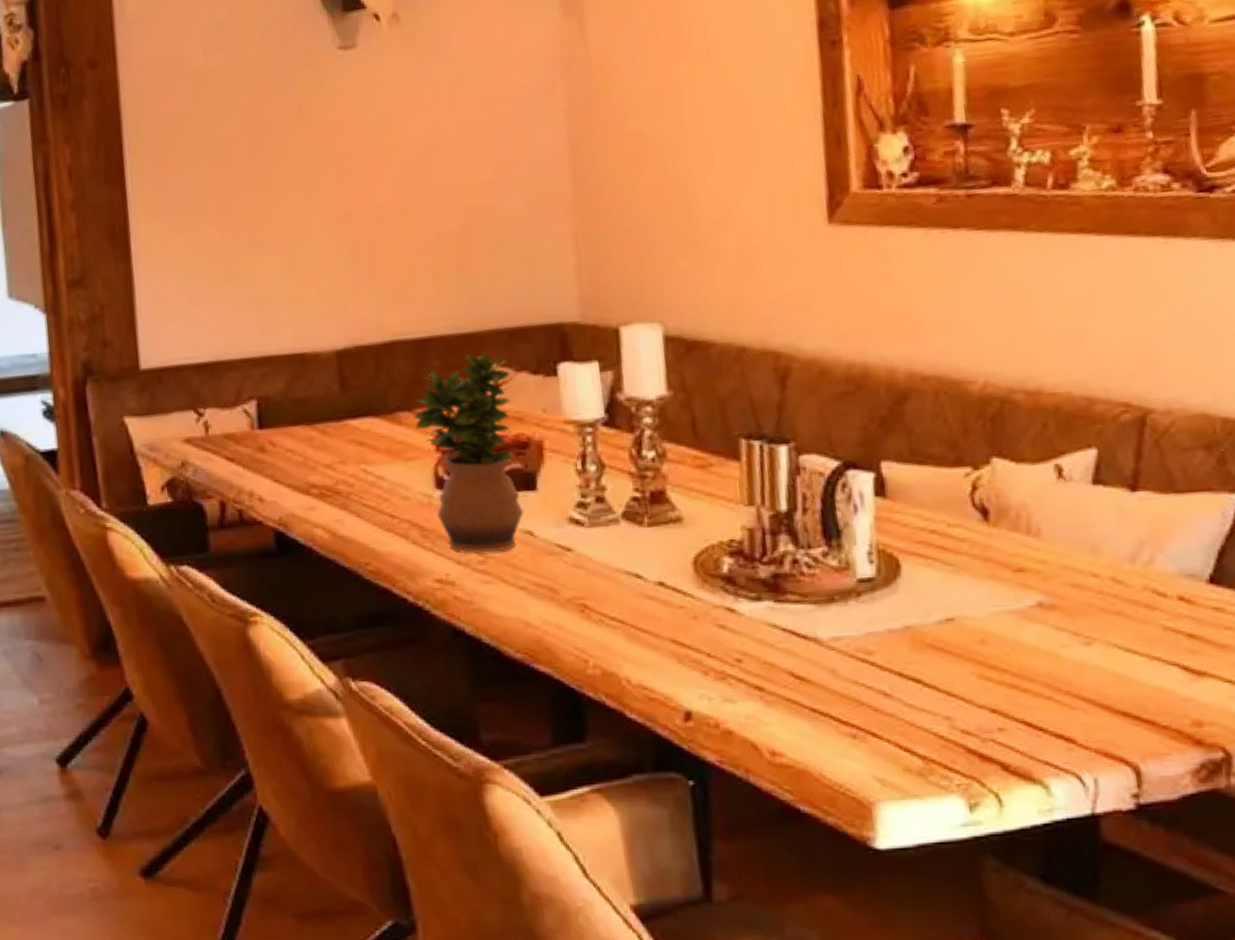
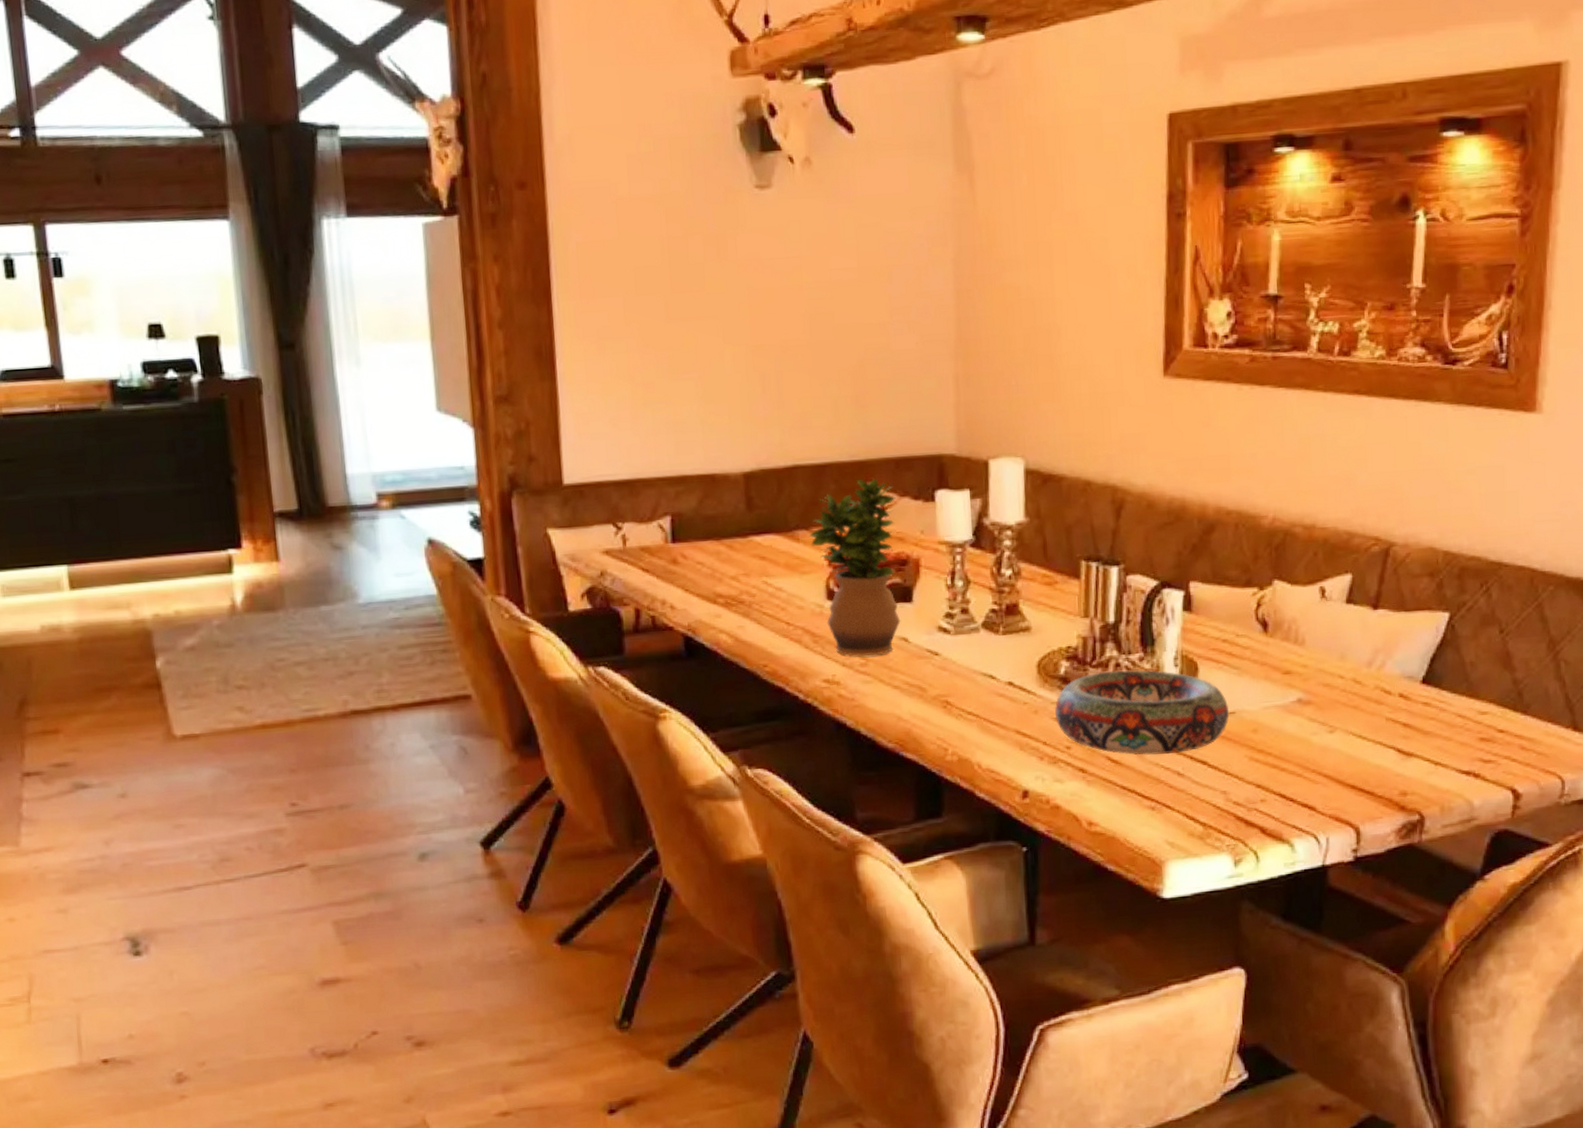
decorative bowl: none [719,567,947,671] -> present [1055,669,1230,756]

